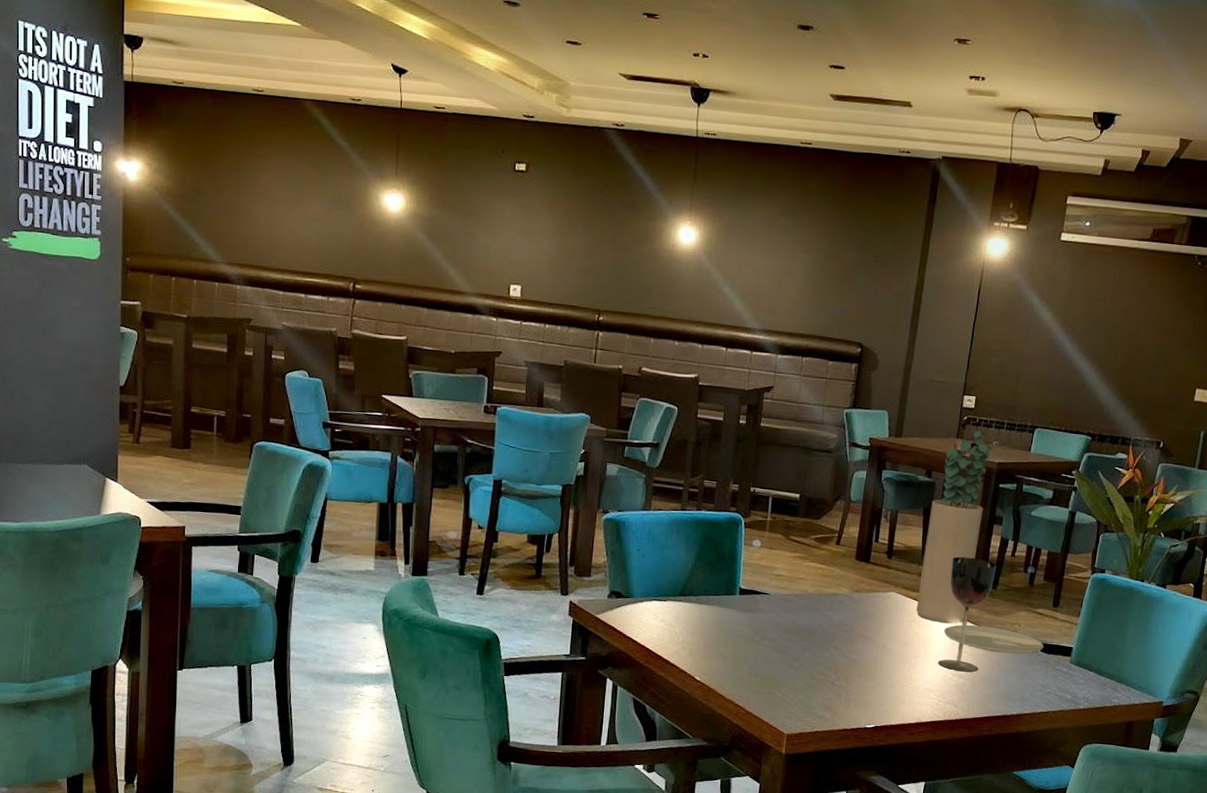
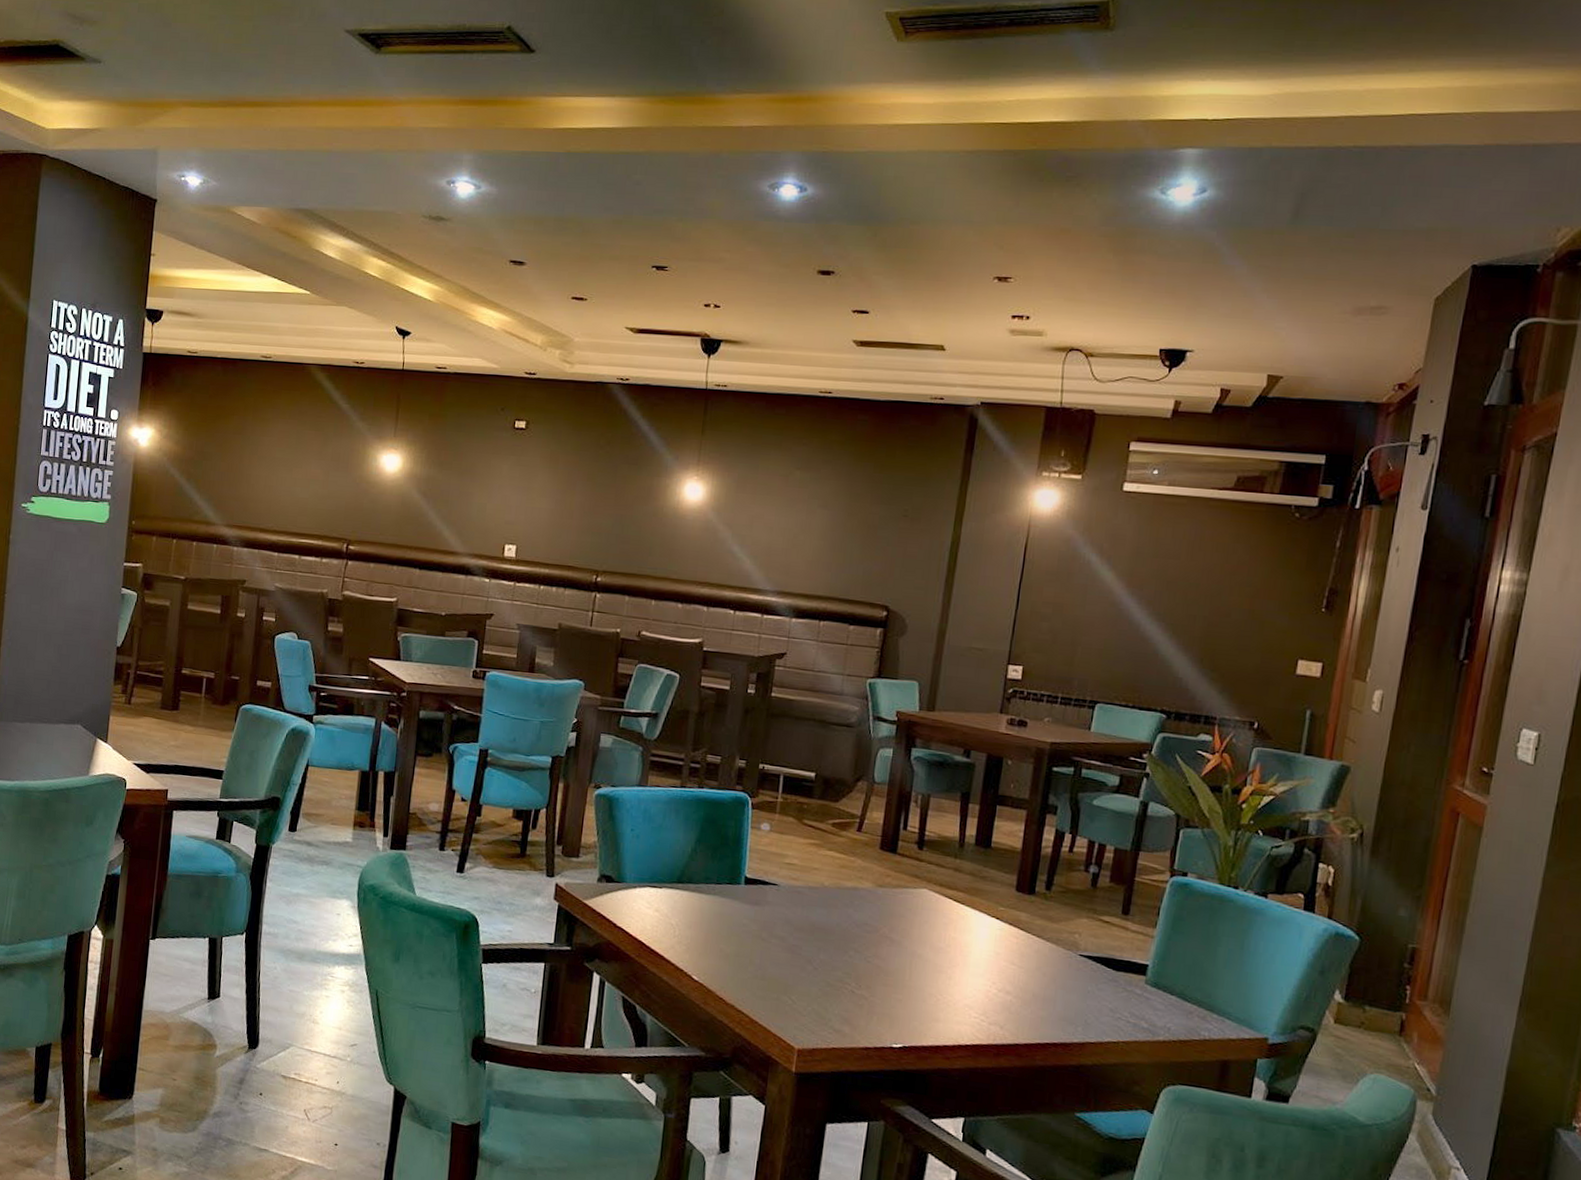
vase: present [916,421,991,624] -> none [953,694,1043,929]
wineglass: present [937,556,997,672] -> none [979,850,1051,988]
plate: present [944,624,1044,654] -> none [986,930,1111,970]

